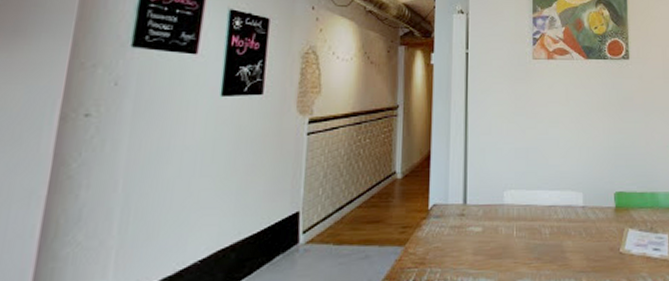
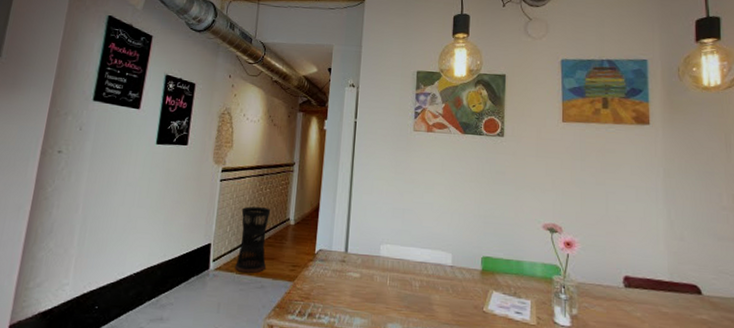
umbrella stand: none [331,162,373,242] -> present [235,206,271,273]

